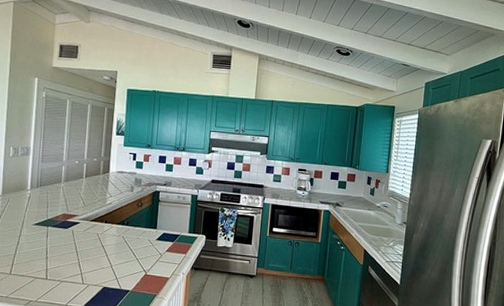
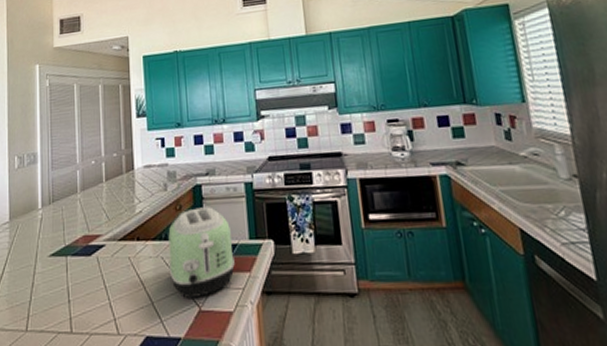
toaster: none [126,206,176,267] -> present [168,207,235,299]

